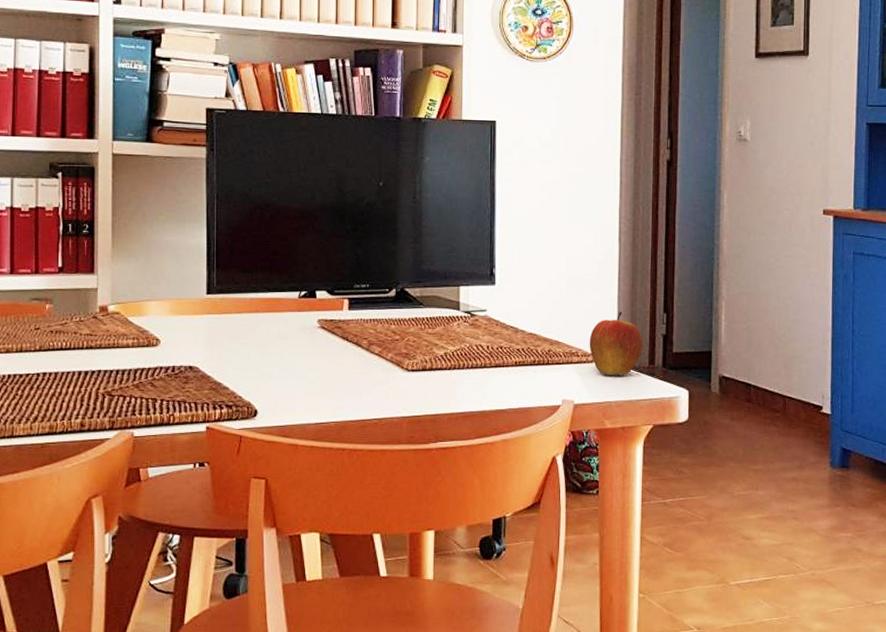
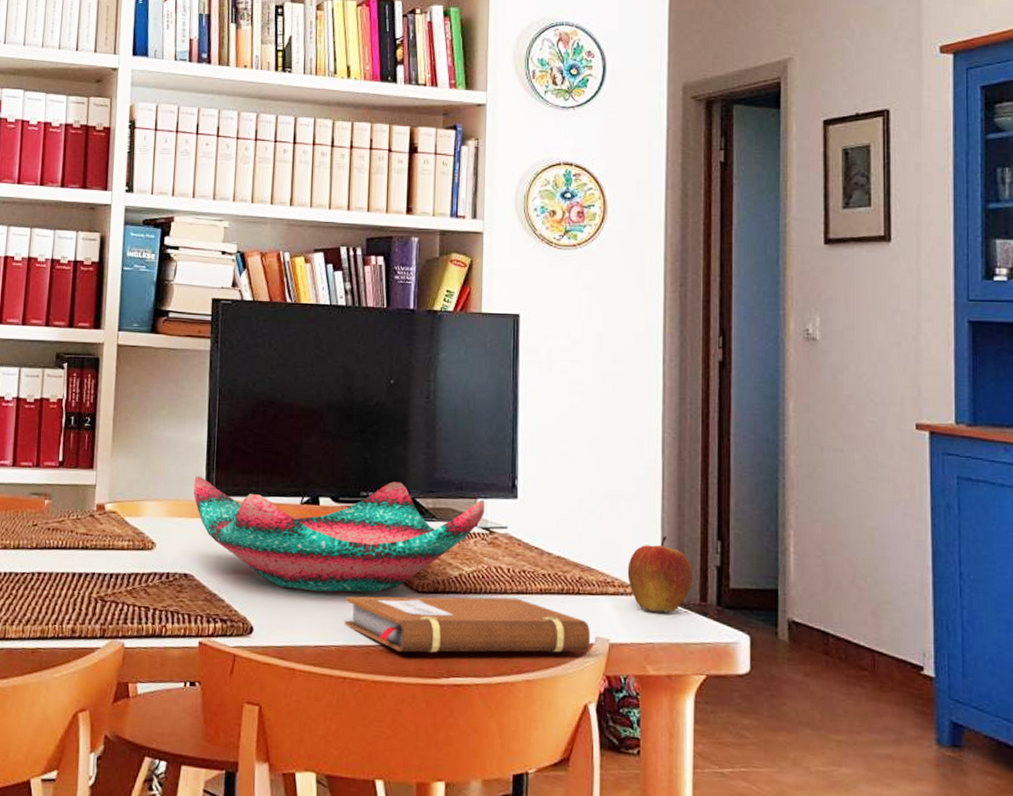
decorative bowl: none [195,274,466,376] -> present [193,476,485,592]
notebook: none [342,371,559,423] -> present [344,596,591,653]

